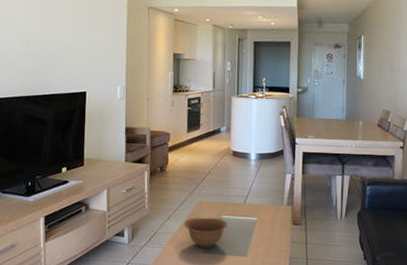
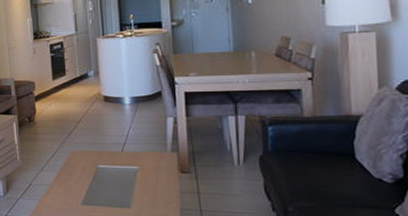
bowl: present [184,217,228,249] -> none [59,167,106,200]

